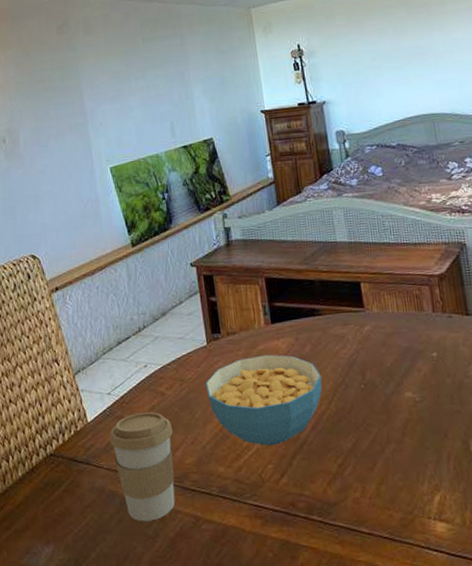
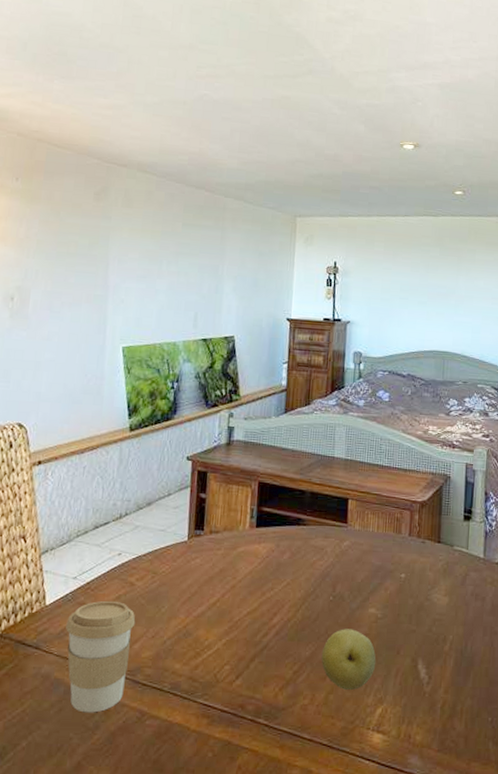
cereal bowl: present [206,354,322,446] -> none [178,557,294,647]
fruit: none [363,415,424,479] -> present [321,629,376,690]

